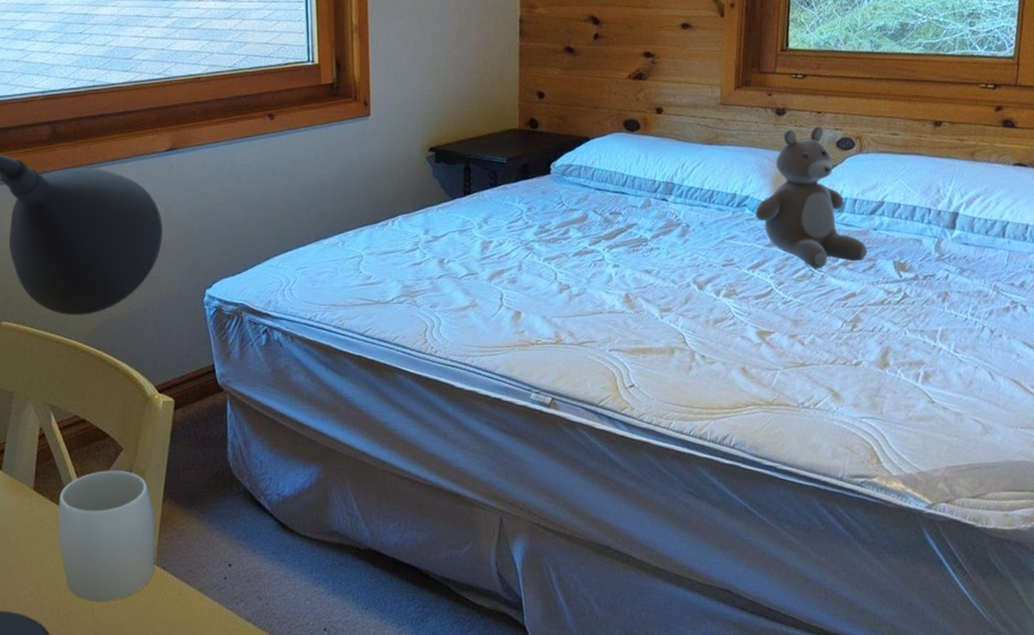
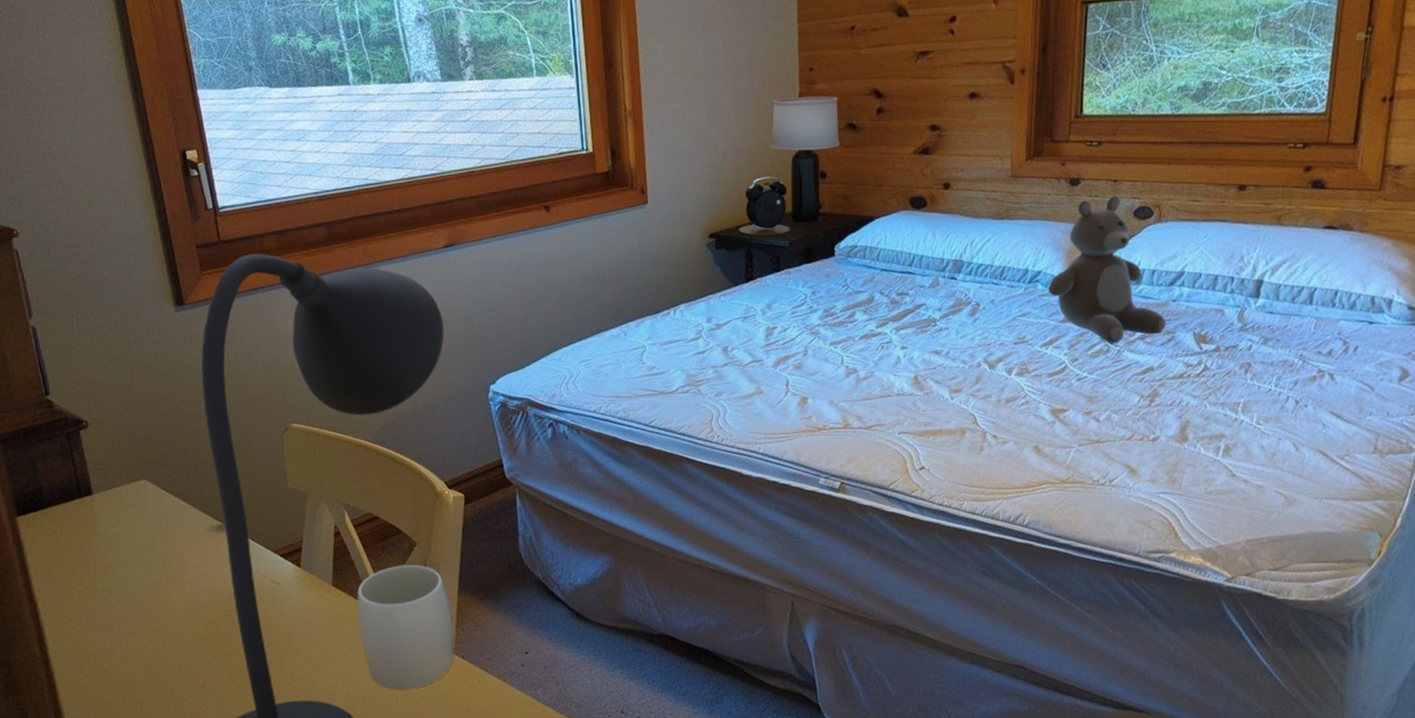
alarm clock: none [458,94,508,152] -> present [739,176,790,236]
table lamp: none [492,19,558,141] -> present [771,96,840,223]

